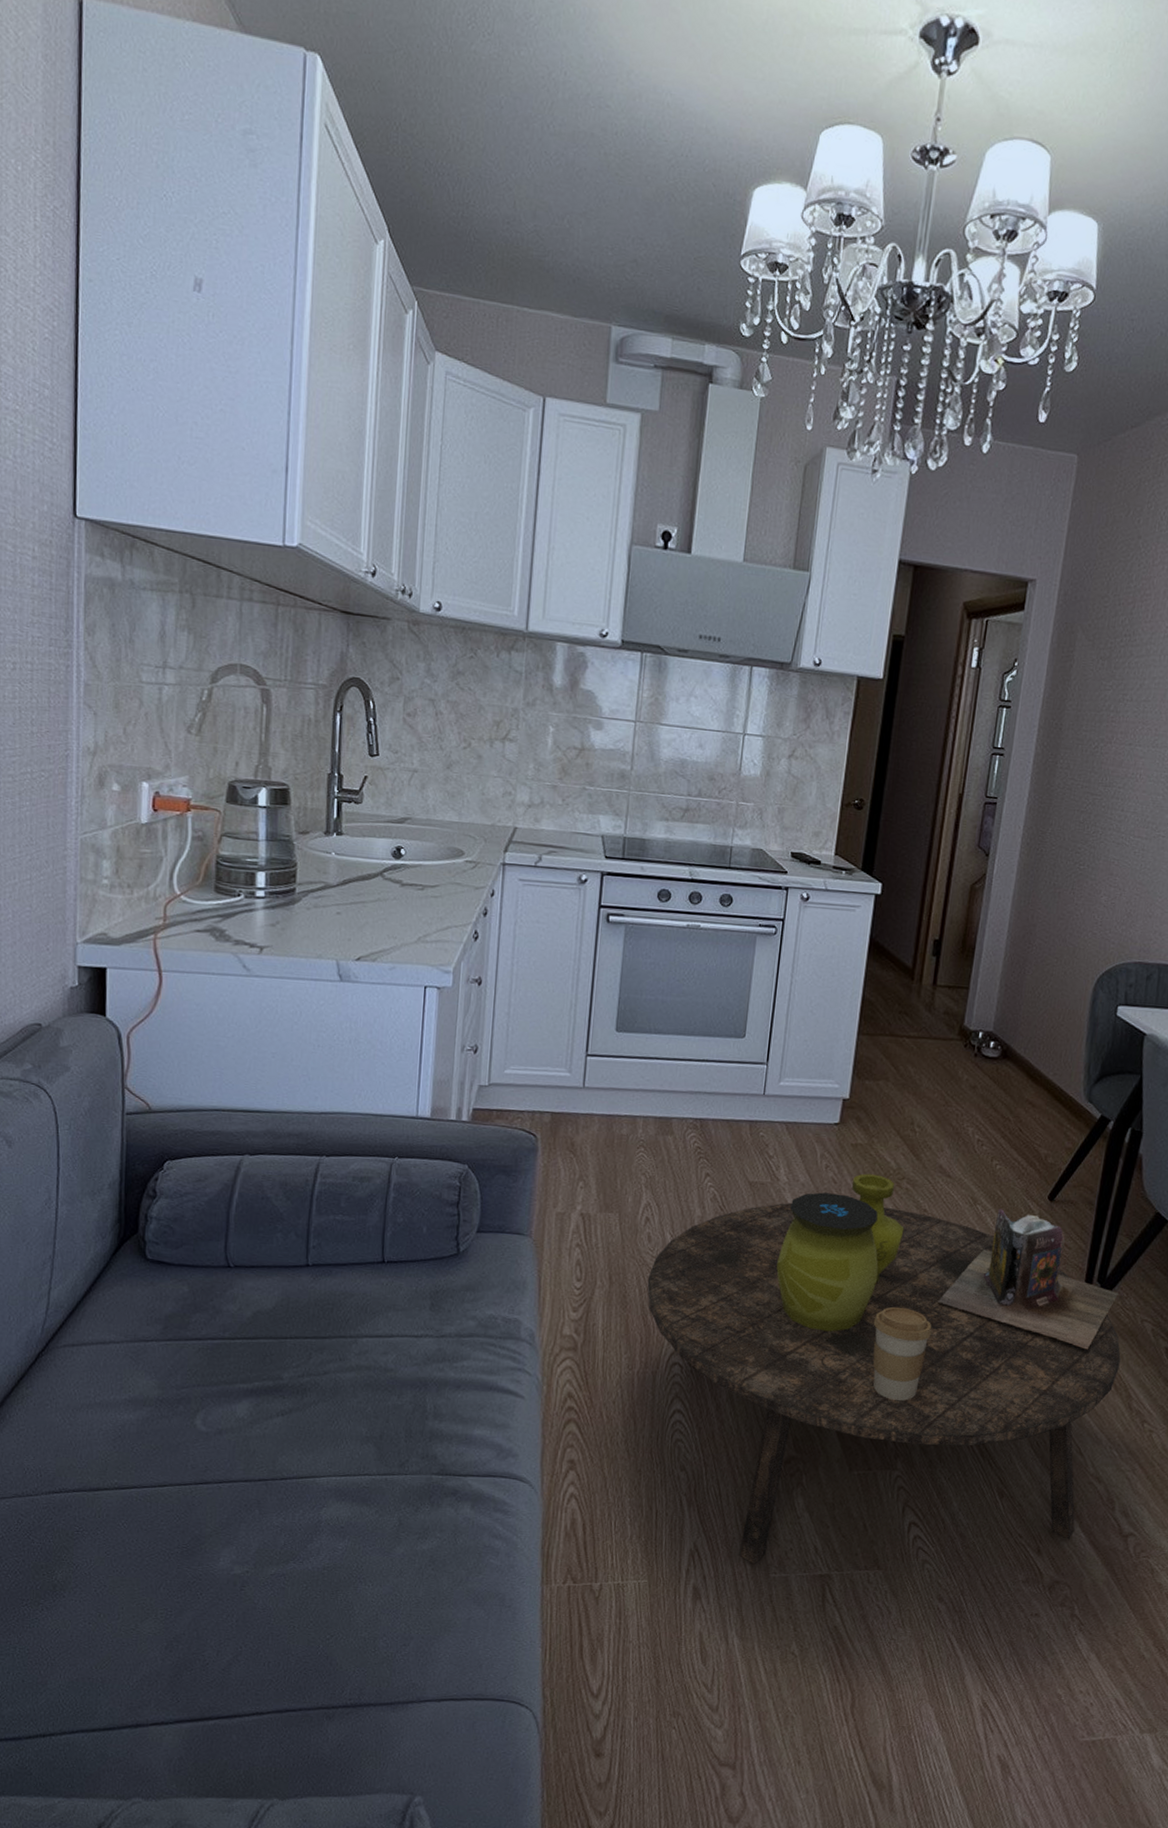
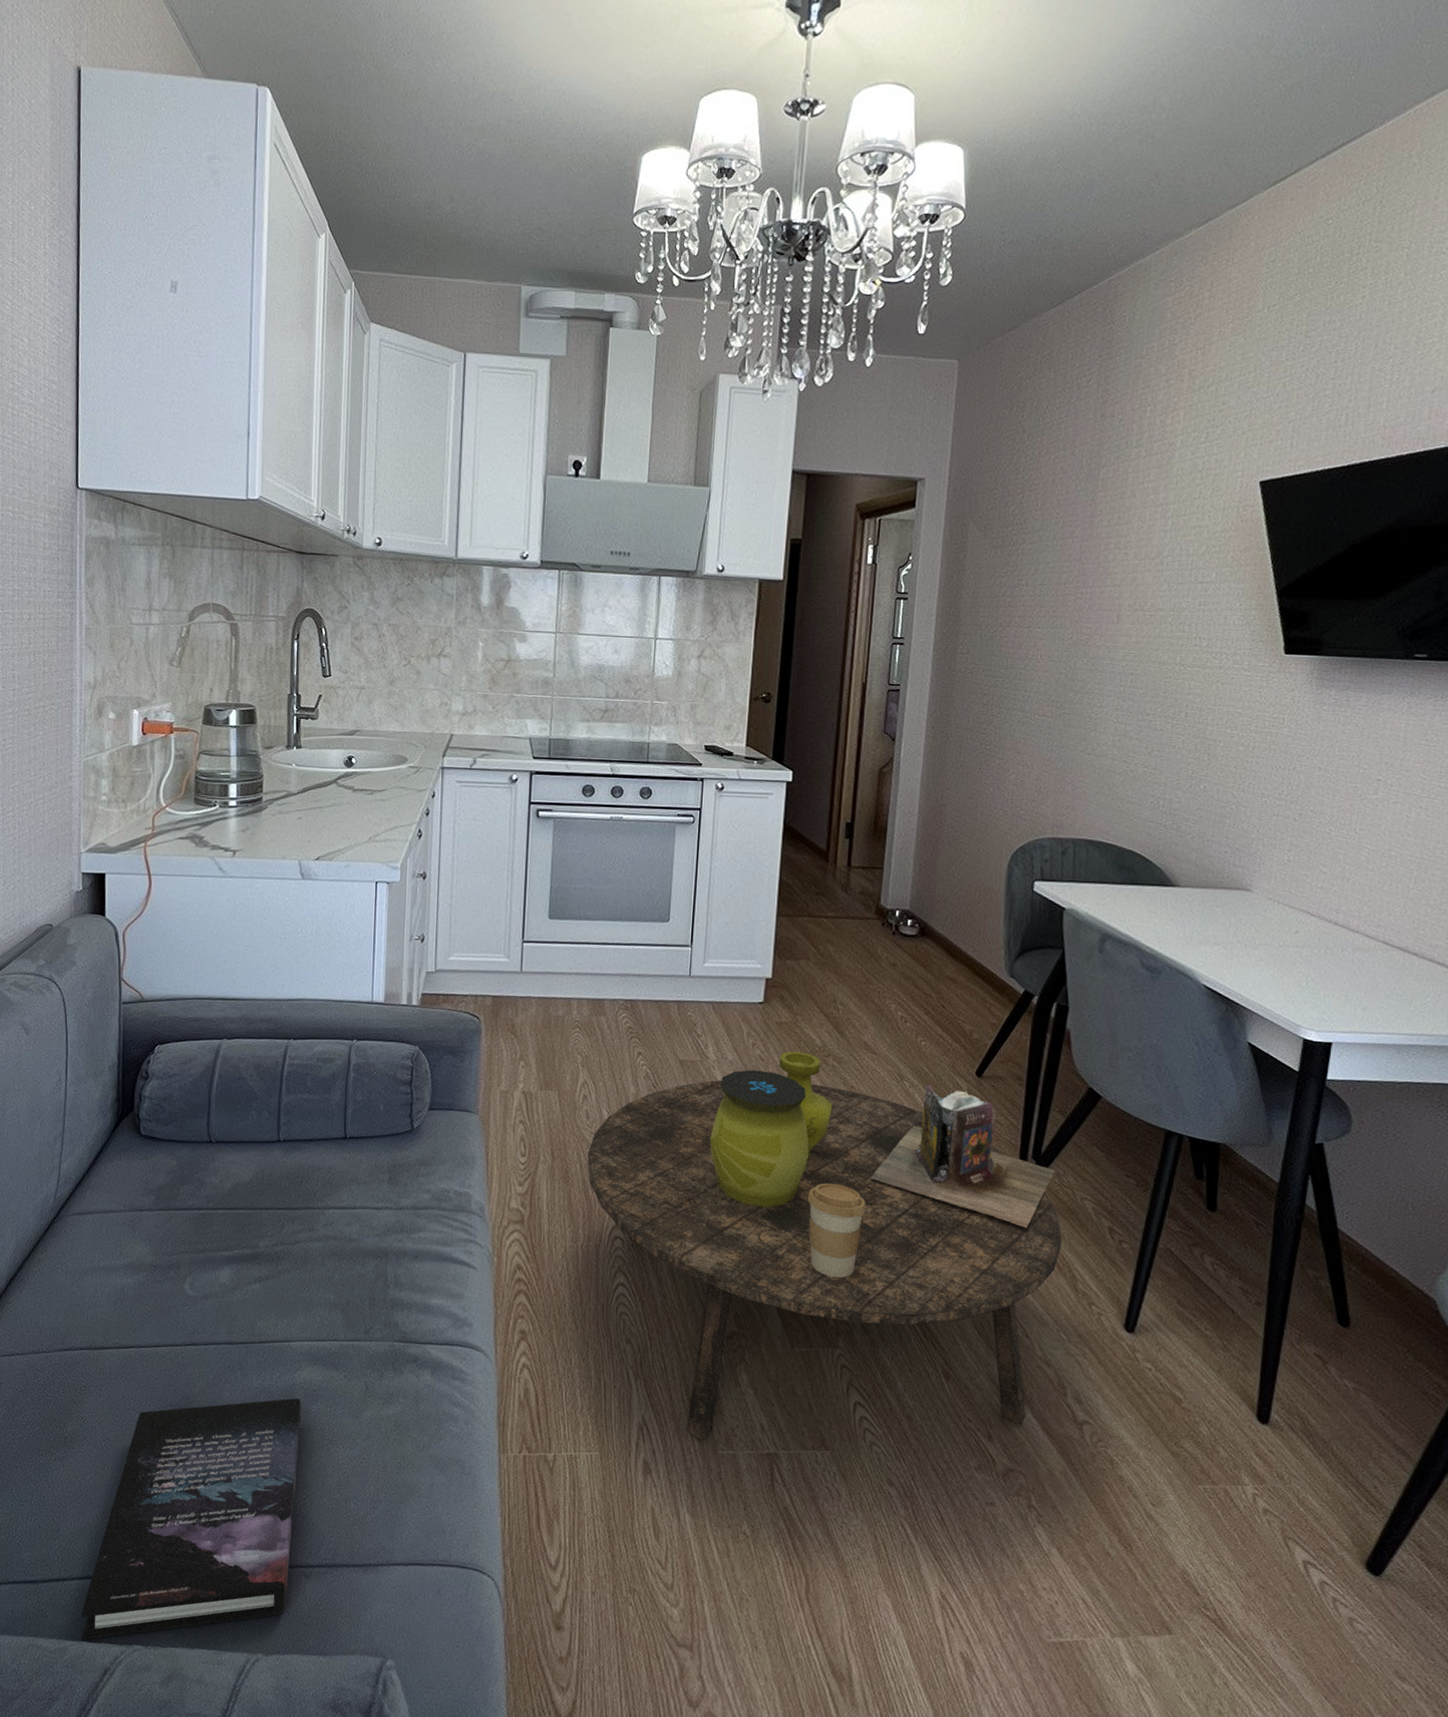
book: none [71,1536,327,1796] -> present [80,1398,301,1641]

